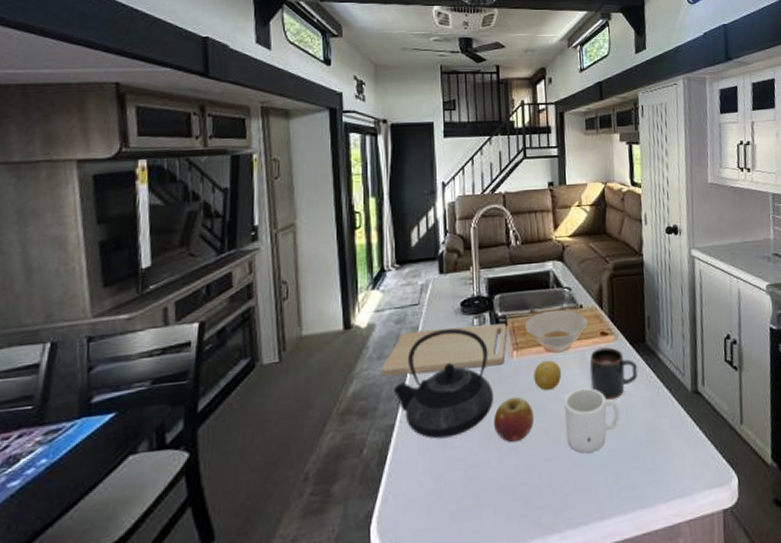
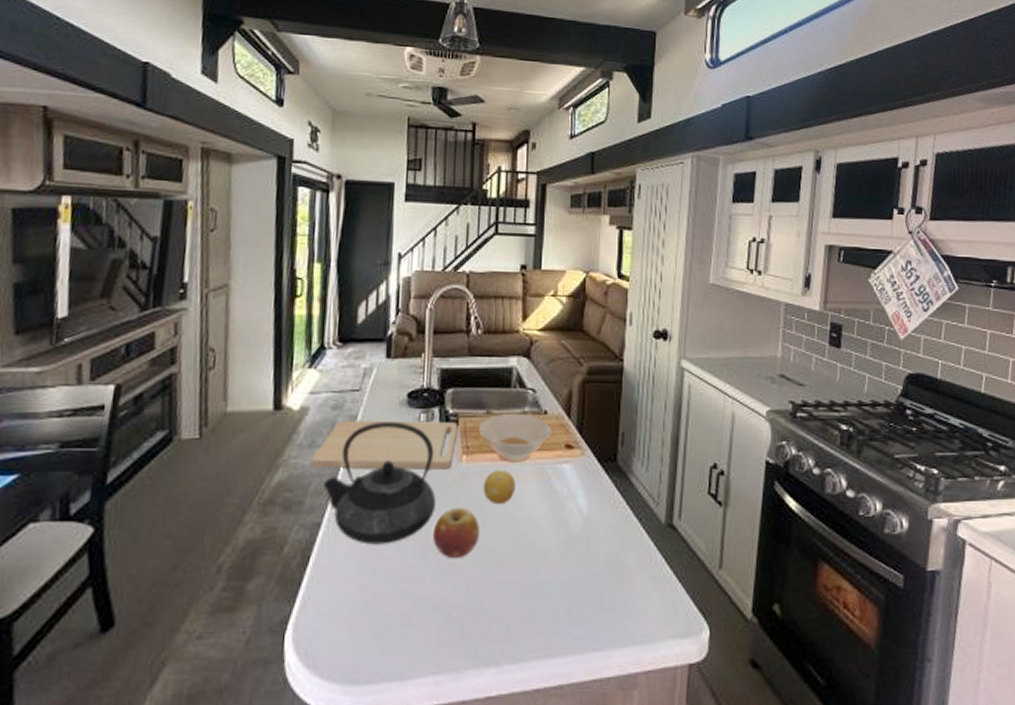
mug: present [564,387,620,454] -> none [514,506,579,580]
mug: present [589,347,638,400] -> none [548,463,604,523]

